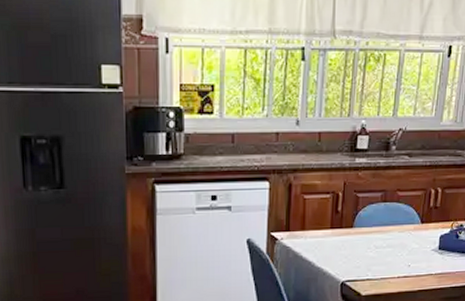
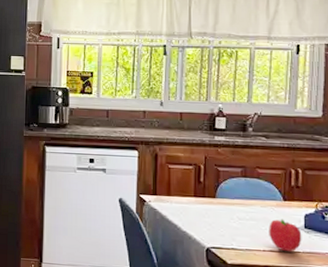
fruit: none [404,242,436,276] -> present [269,219,302,252]

